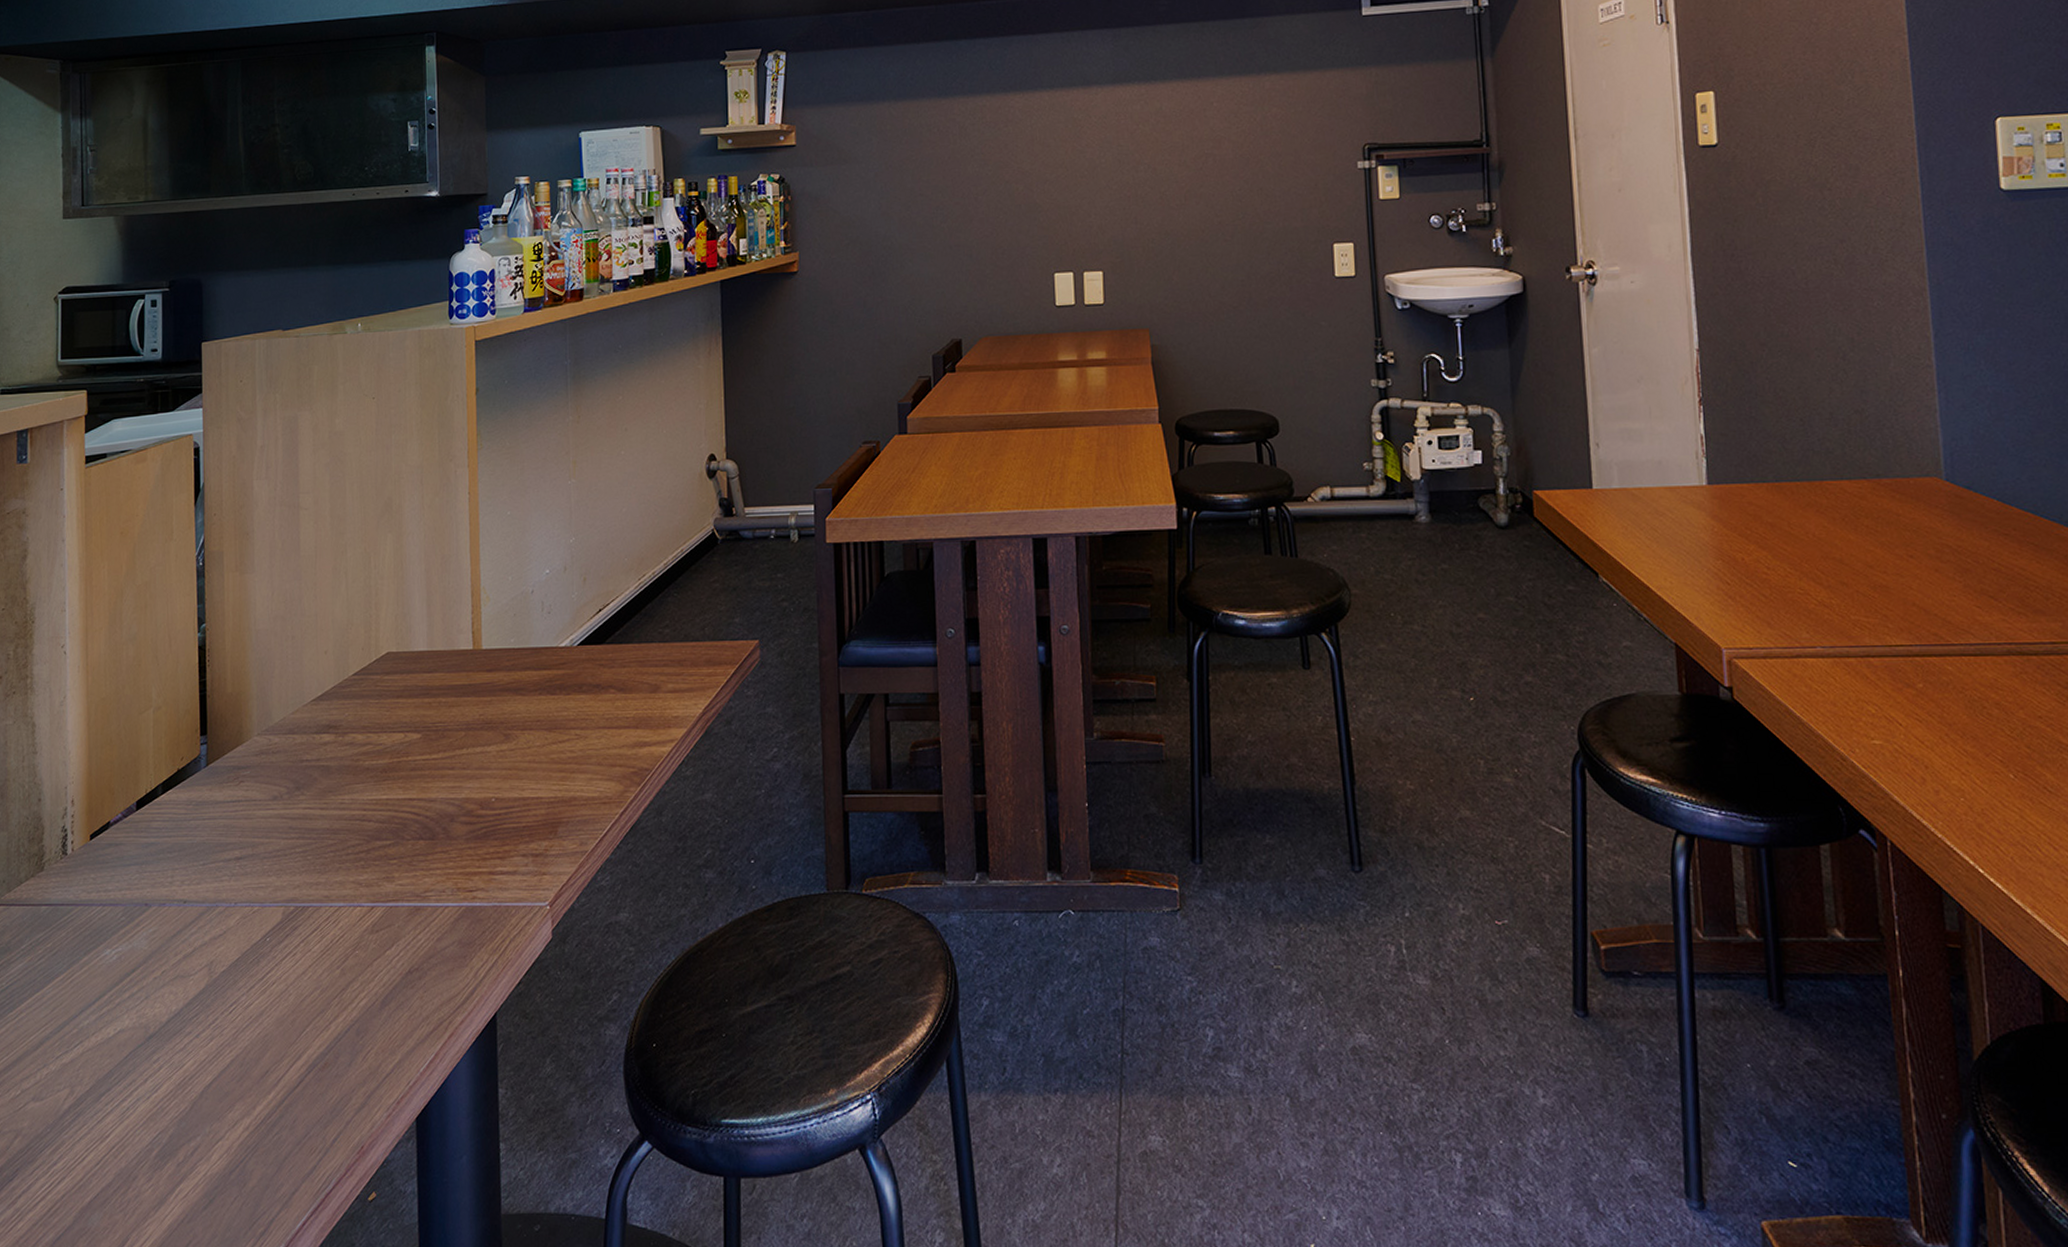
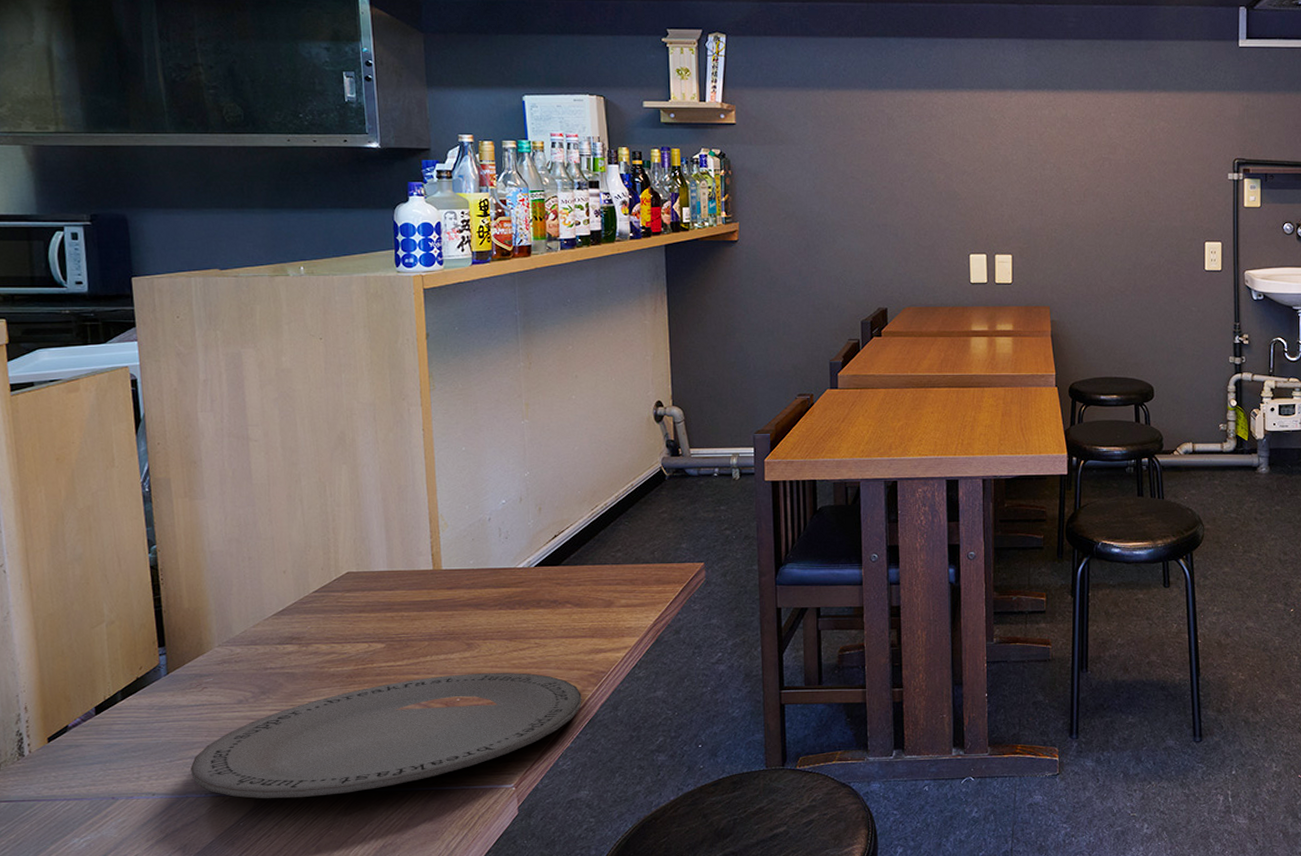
plate: none [222,768,624,910] -> present [190,672,582,798]

